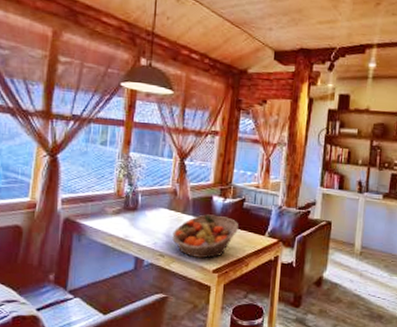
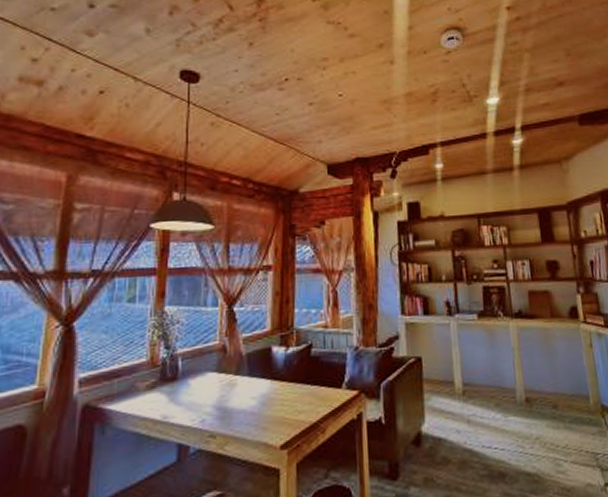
fruit basket: present [172,214,238,259] -> none [225,370,307,433]

